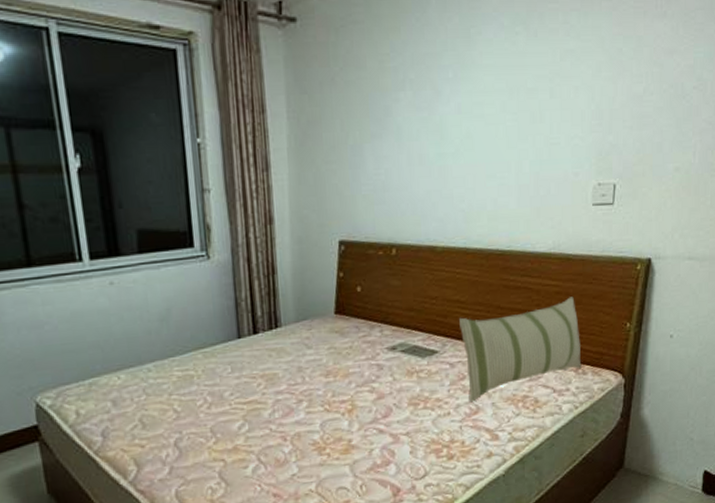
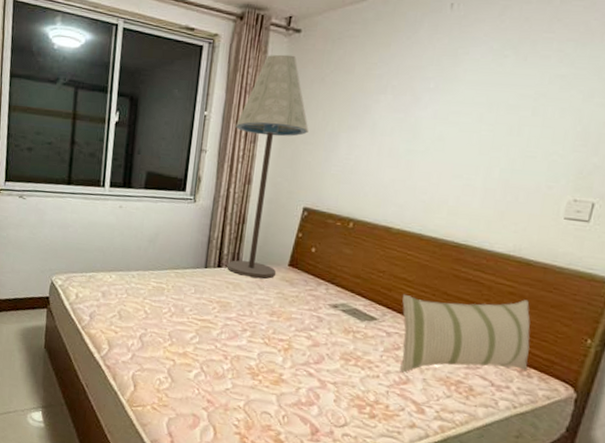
floor lamp: none [240,52,328,338] -> present [226,54,309,279]

